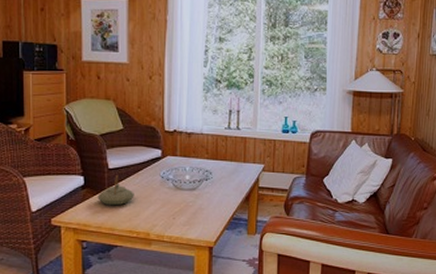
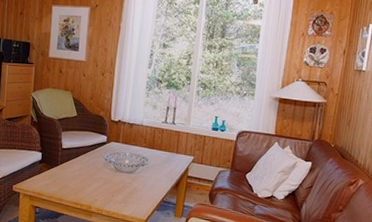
teapot: present [97,175,134,206] -> none [51,154,81,180]

